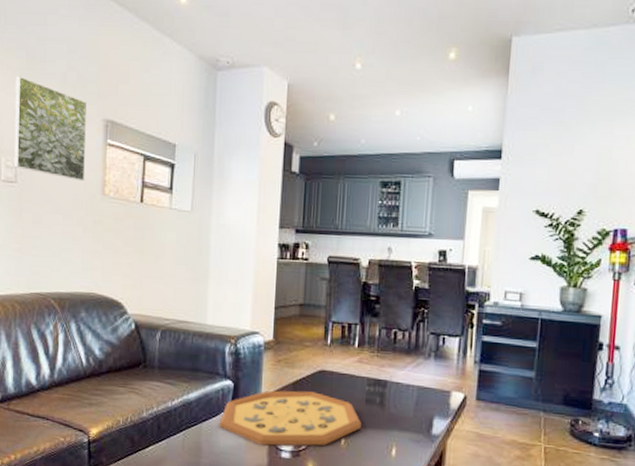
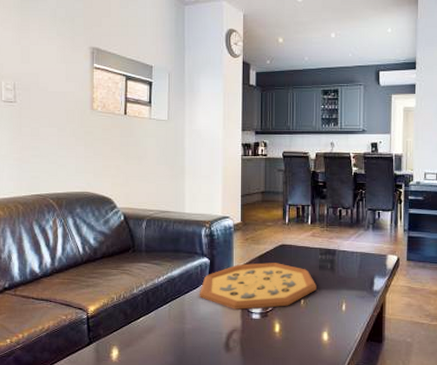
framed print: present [13,76,88,182] -> none [12,13,76,99]

